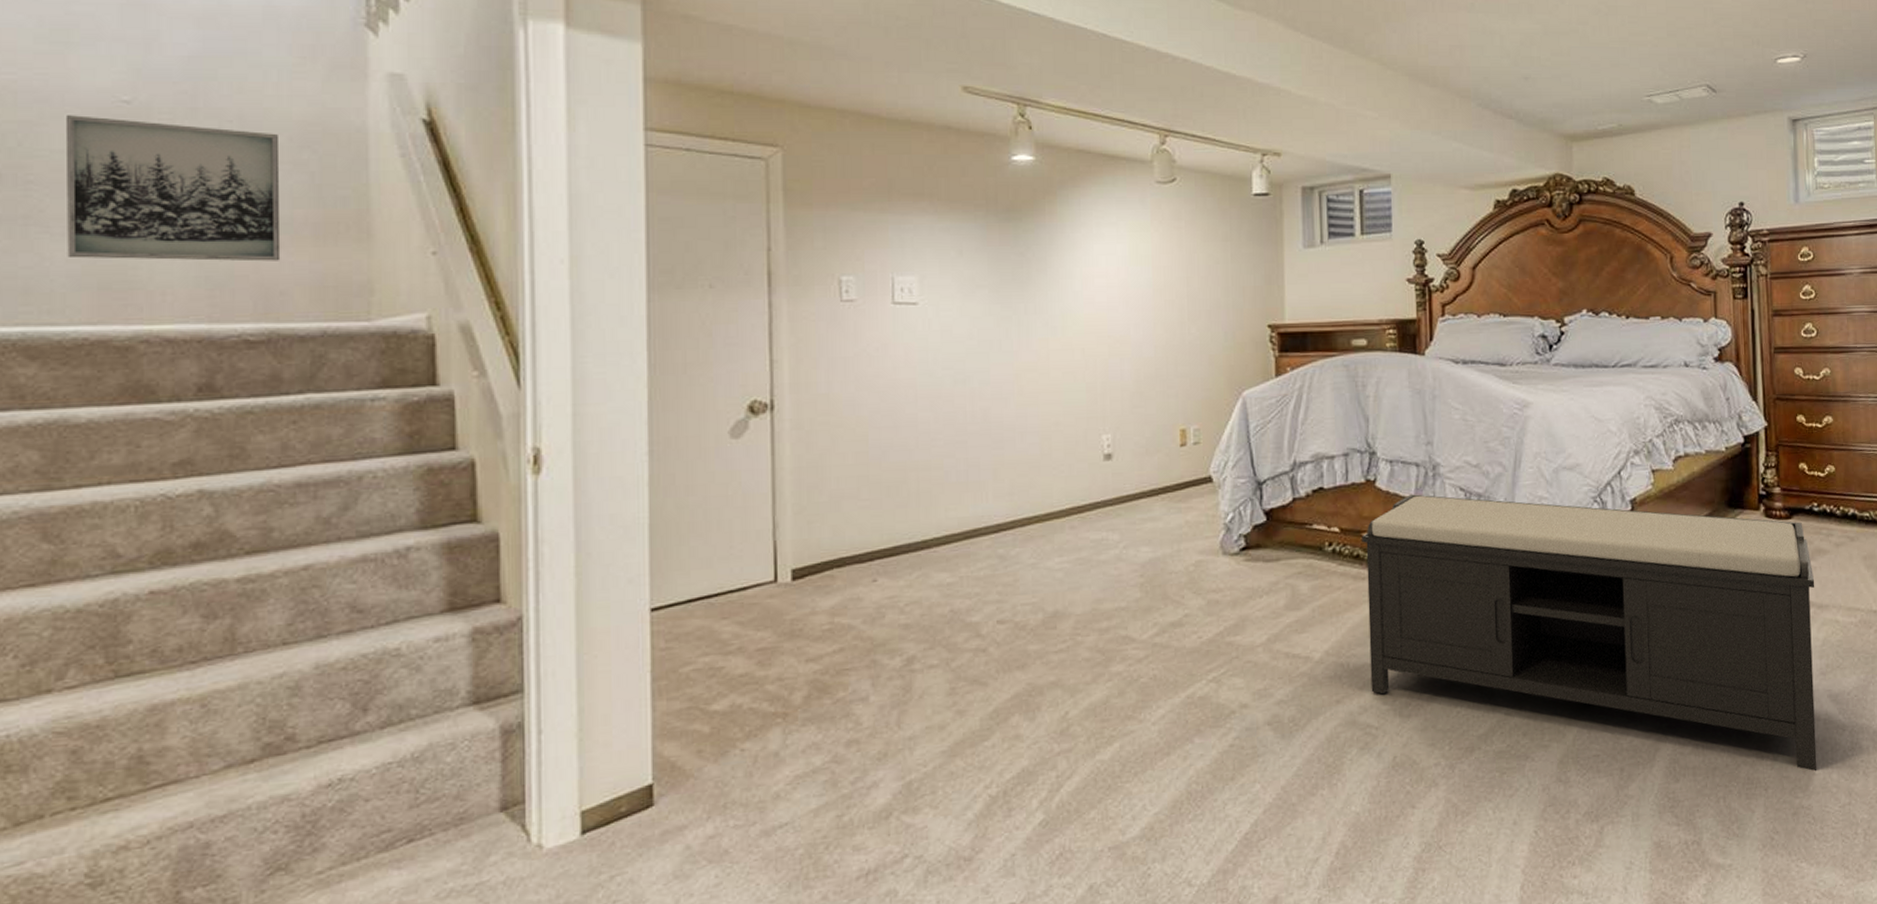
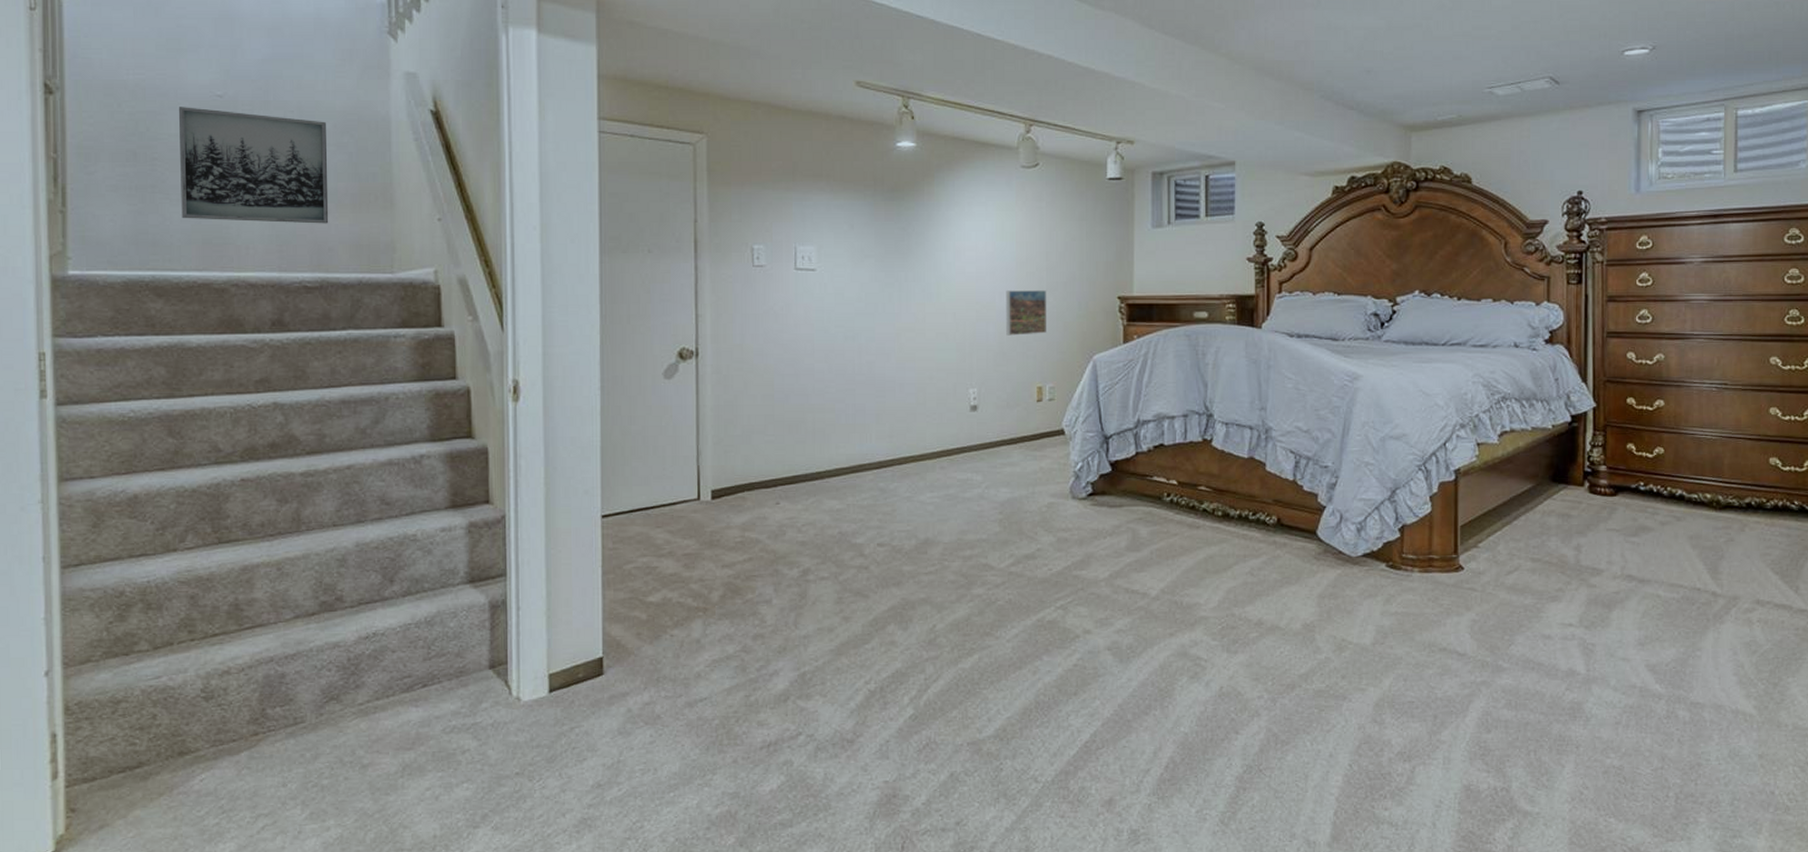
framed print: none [1142,320,1189,373] -> present [1006,290,1046,336]
bench: present [1362,494,1817,772] -> none [1197,454,1638,735]

